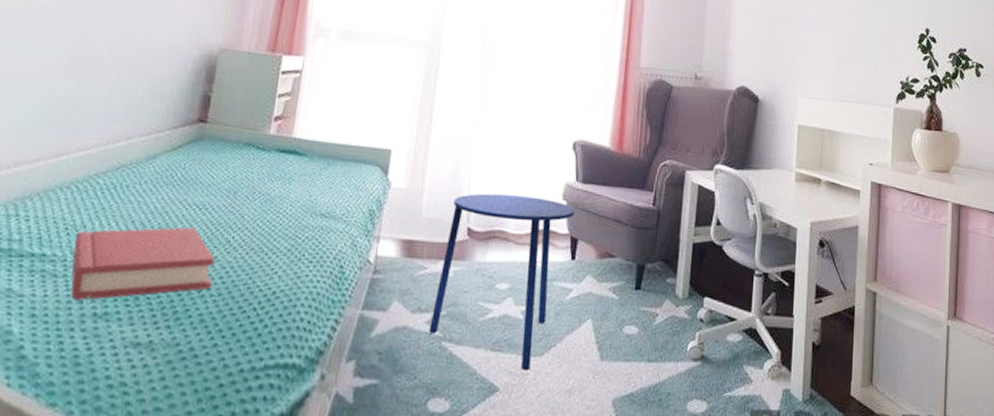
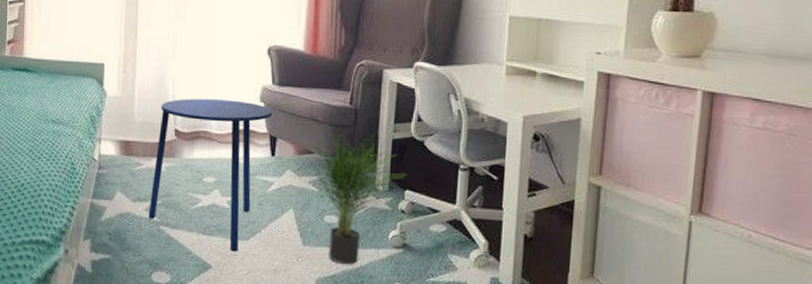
potted plant: none [611,228,705,381] -> present [310,126,406,265]

